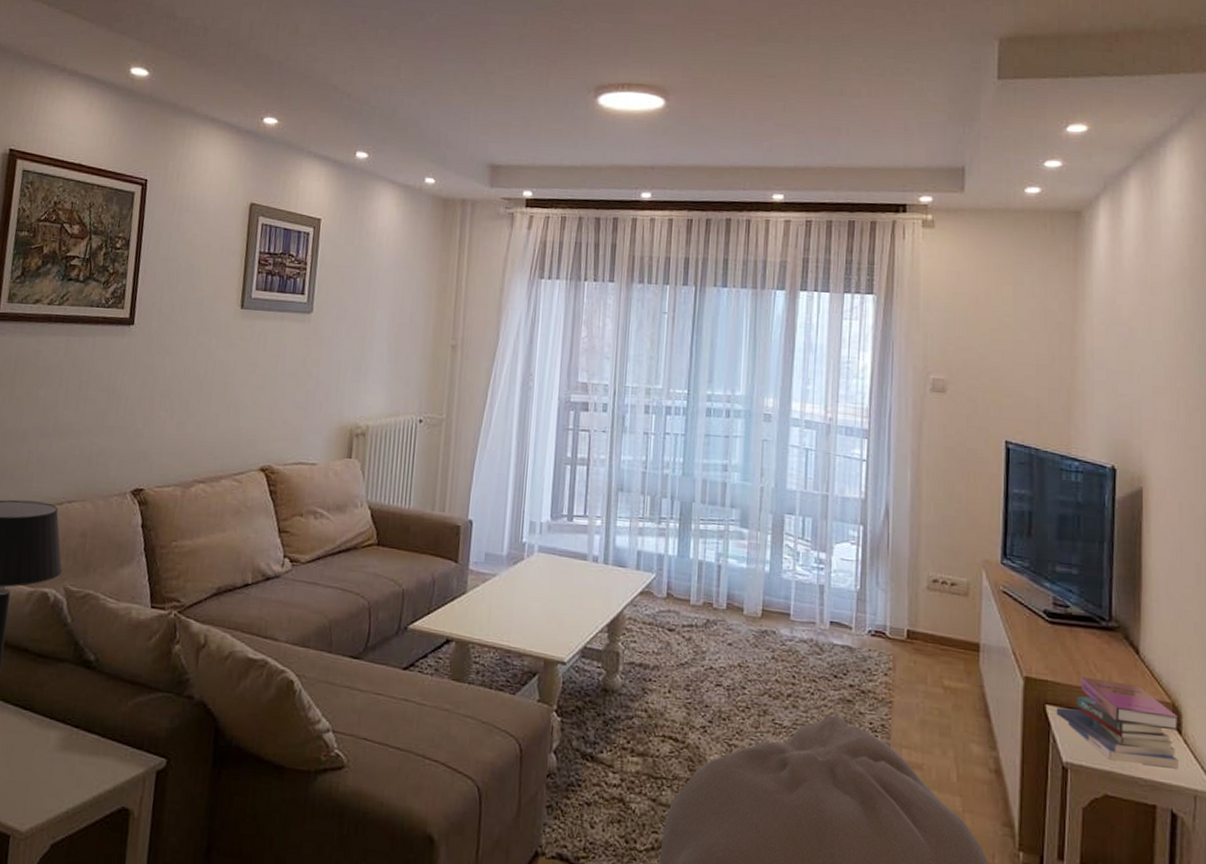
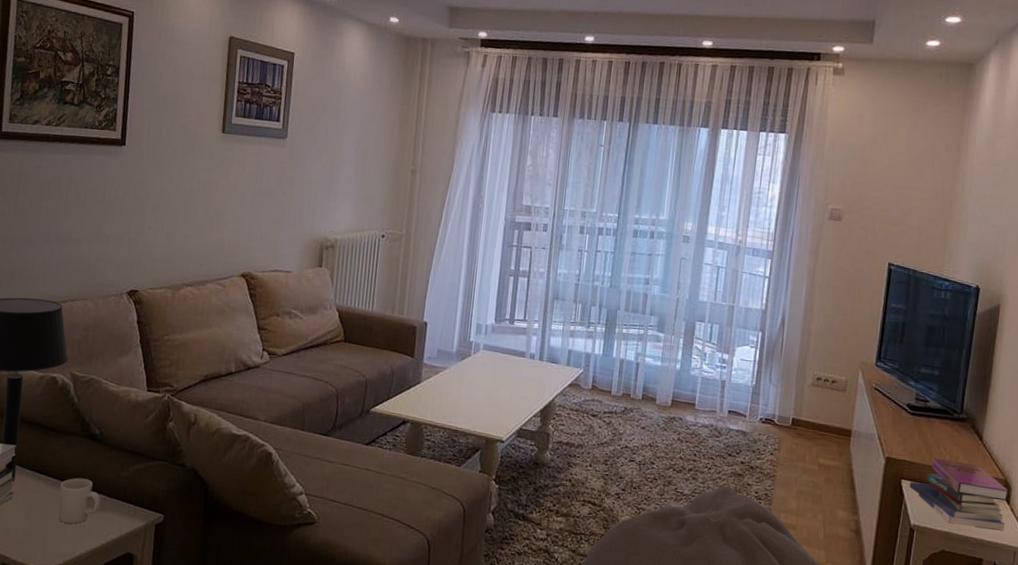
mug: none [44,714,94,772] -> present [59,478,101,524]

